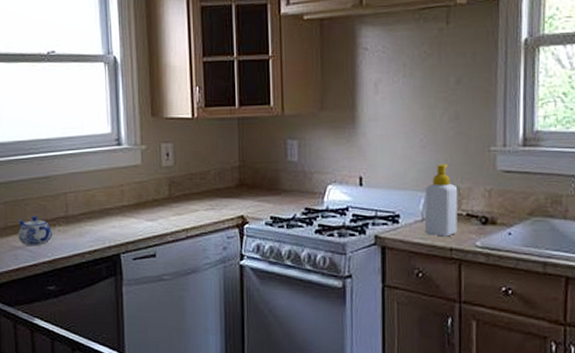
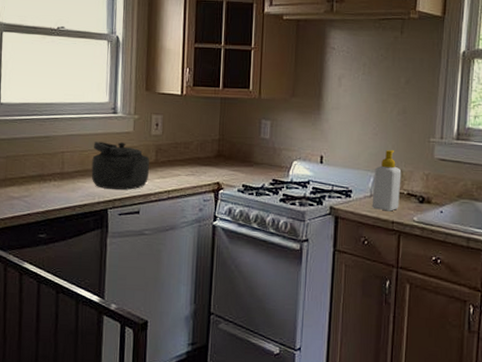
teapot: present [18,216,53,246] -> none [15,171,48,198]
kettle: none [98,177,164,232] -> present [91,141,150,190]

